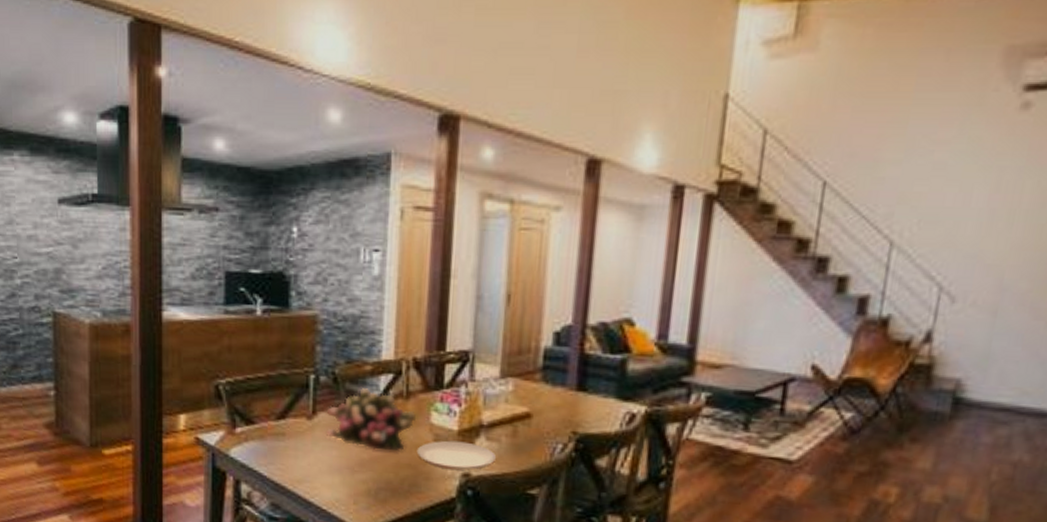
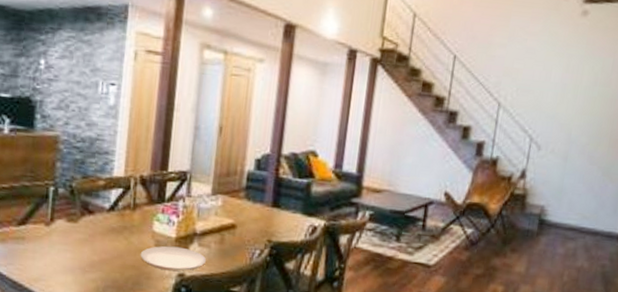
flower arrangement: present [325,388,417,452] -> none [61,200,142,255]

